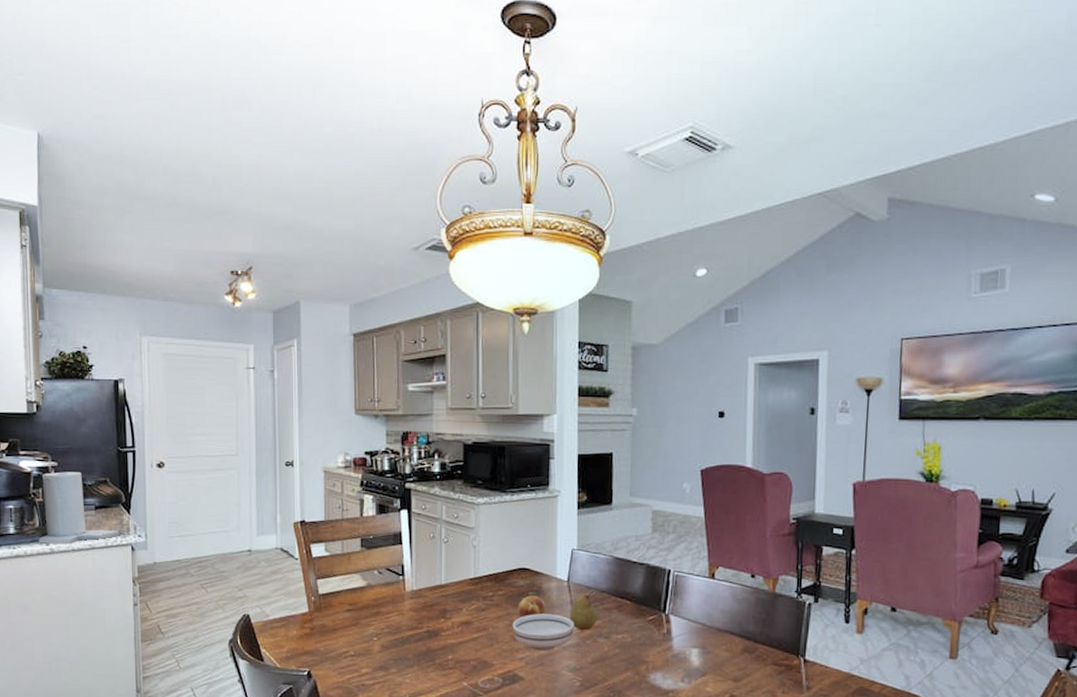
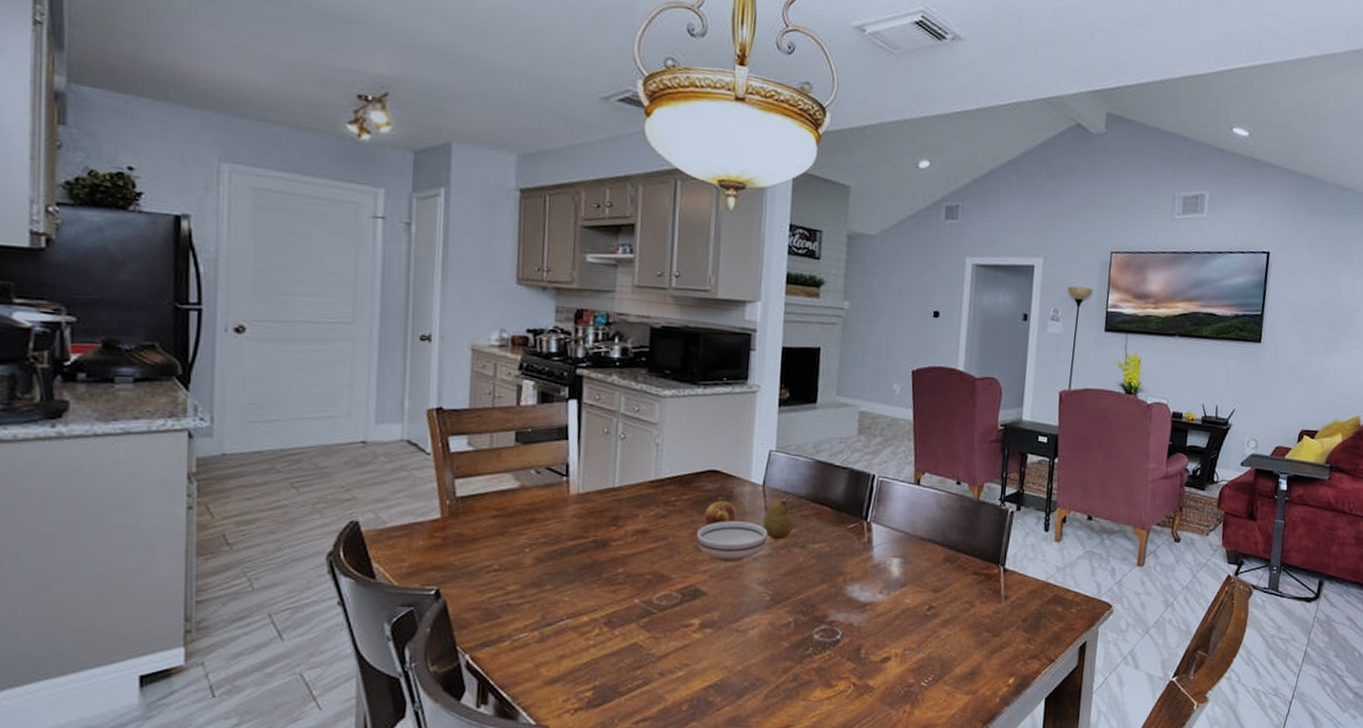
paper towel: present [39,471,120,545] -> none [38,330,171,428]

